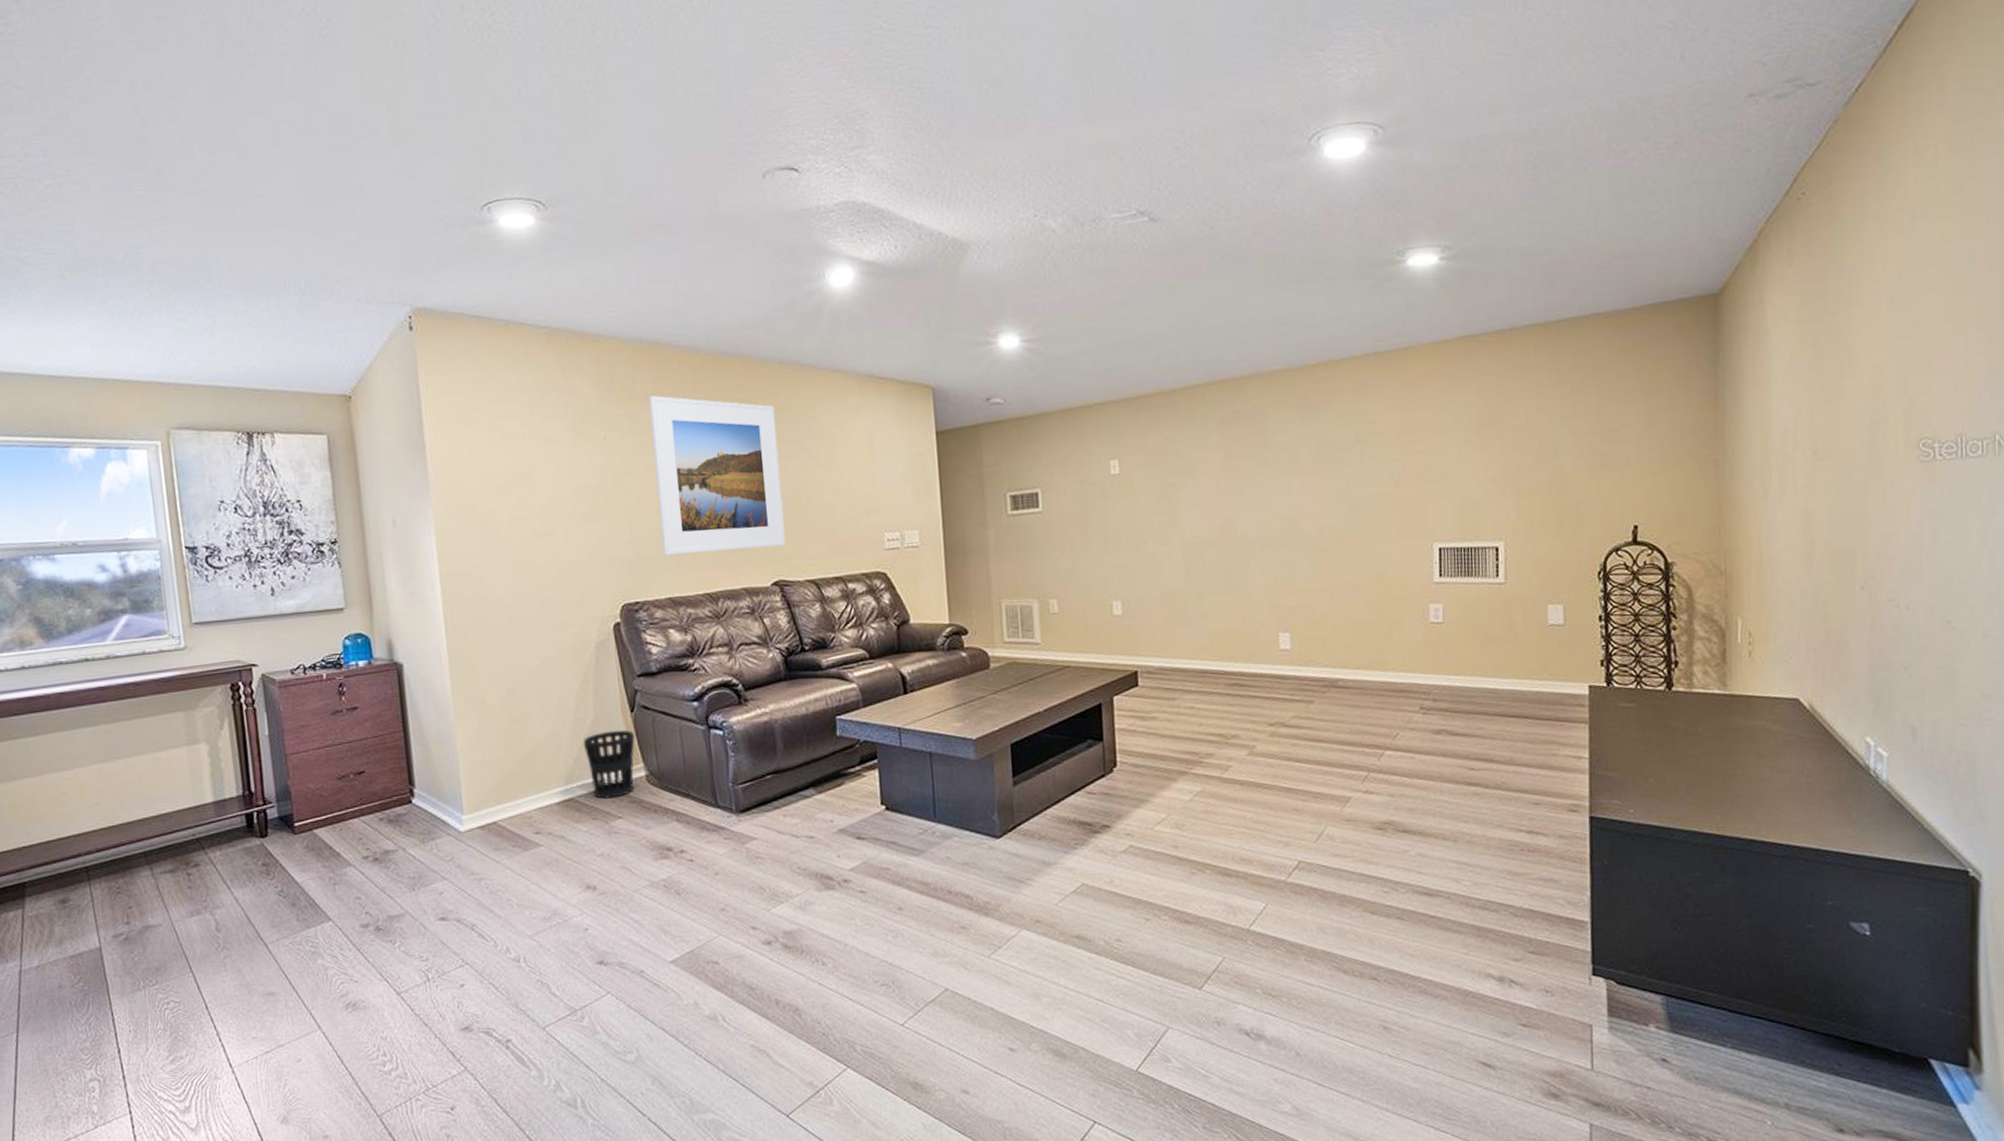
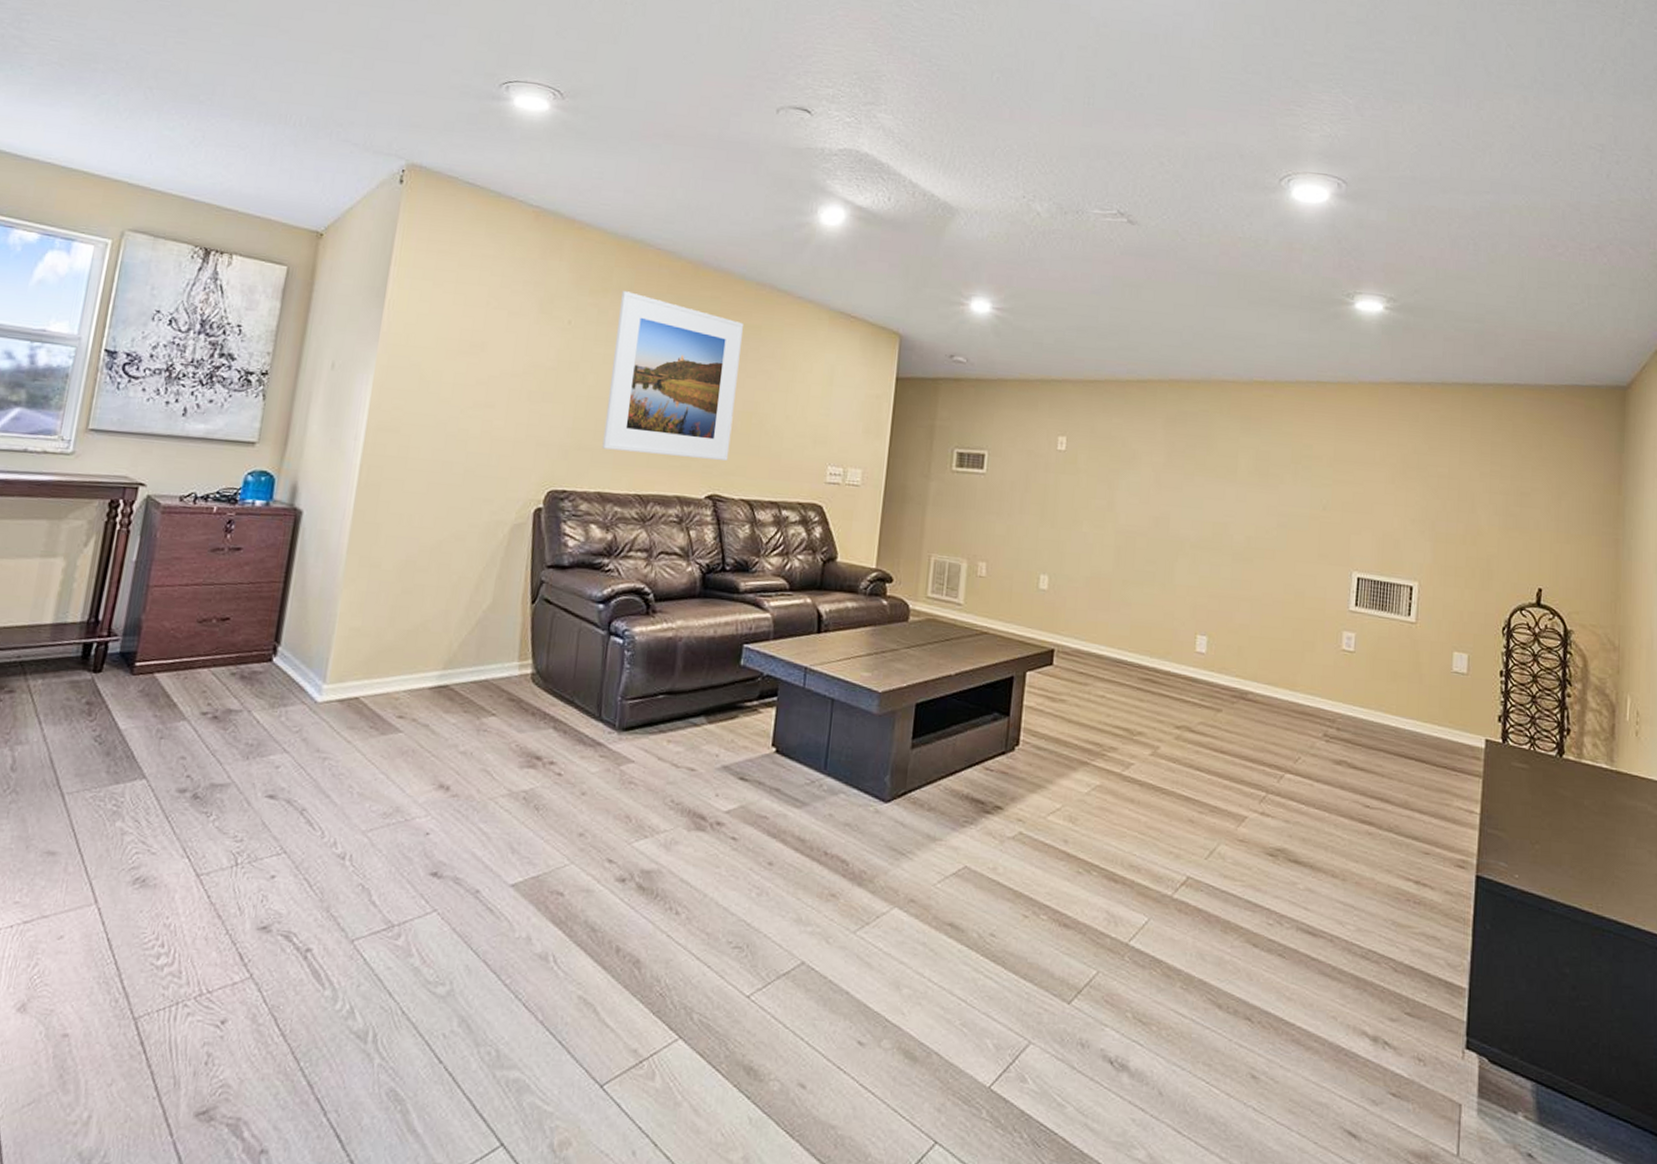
wastebasket: present [583,730,635,799] -> none [471,619,530,693]

